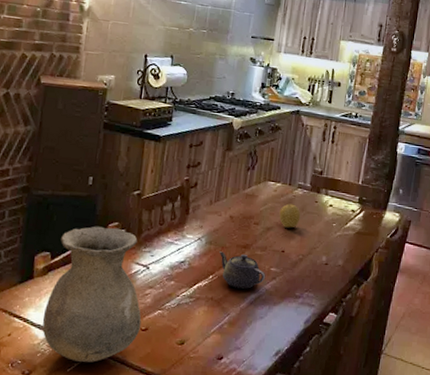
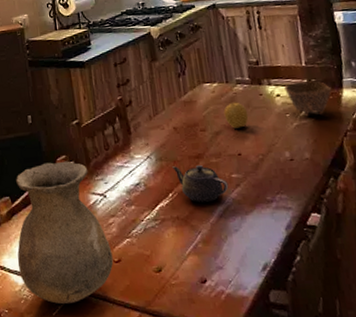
bowl: none [338,197,378,230] -> present [284,81,332,117]

